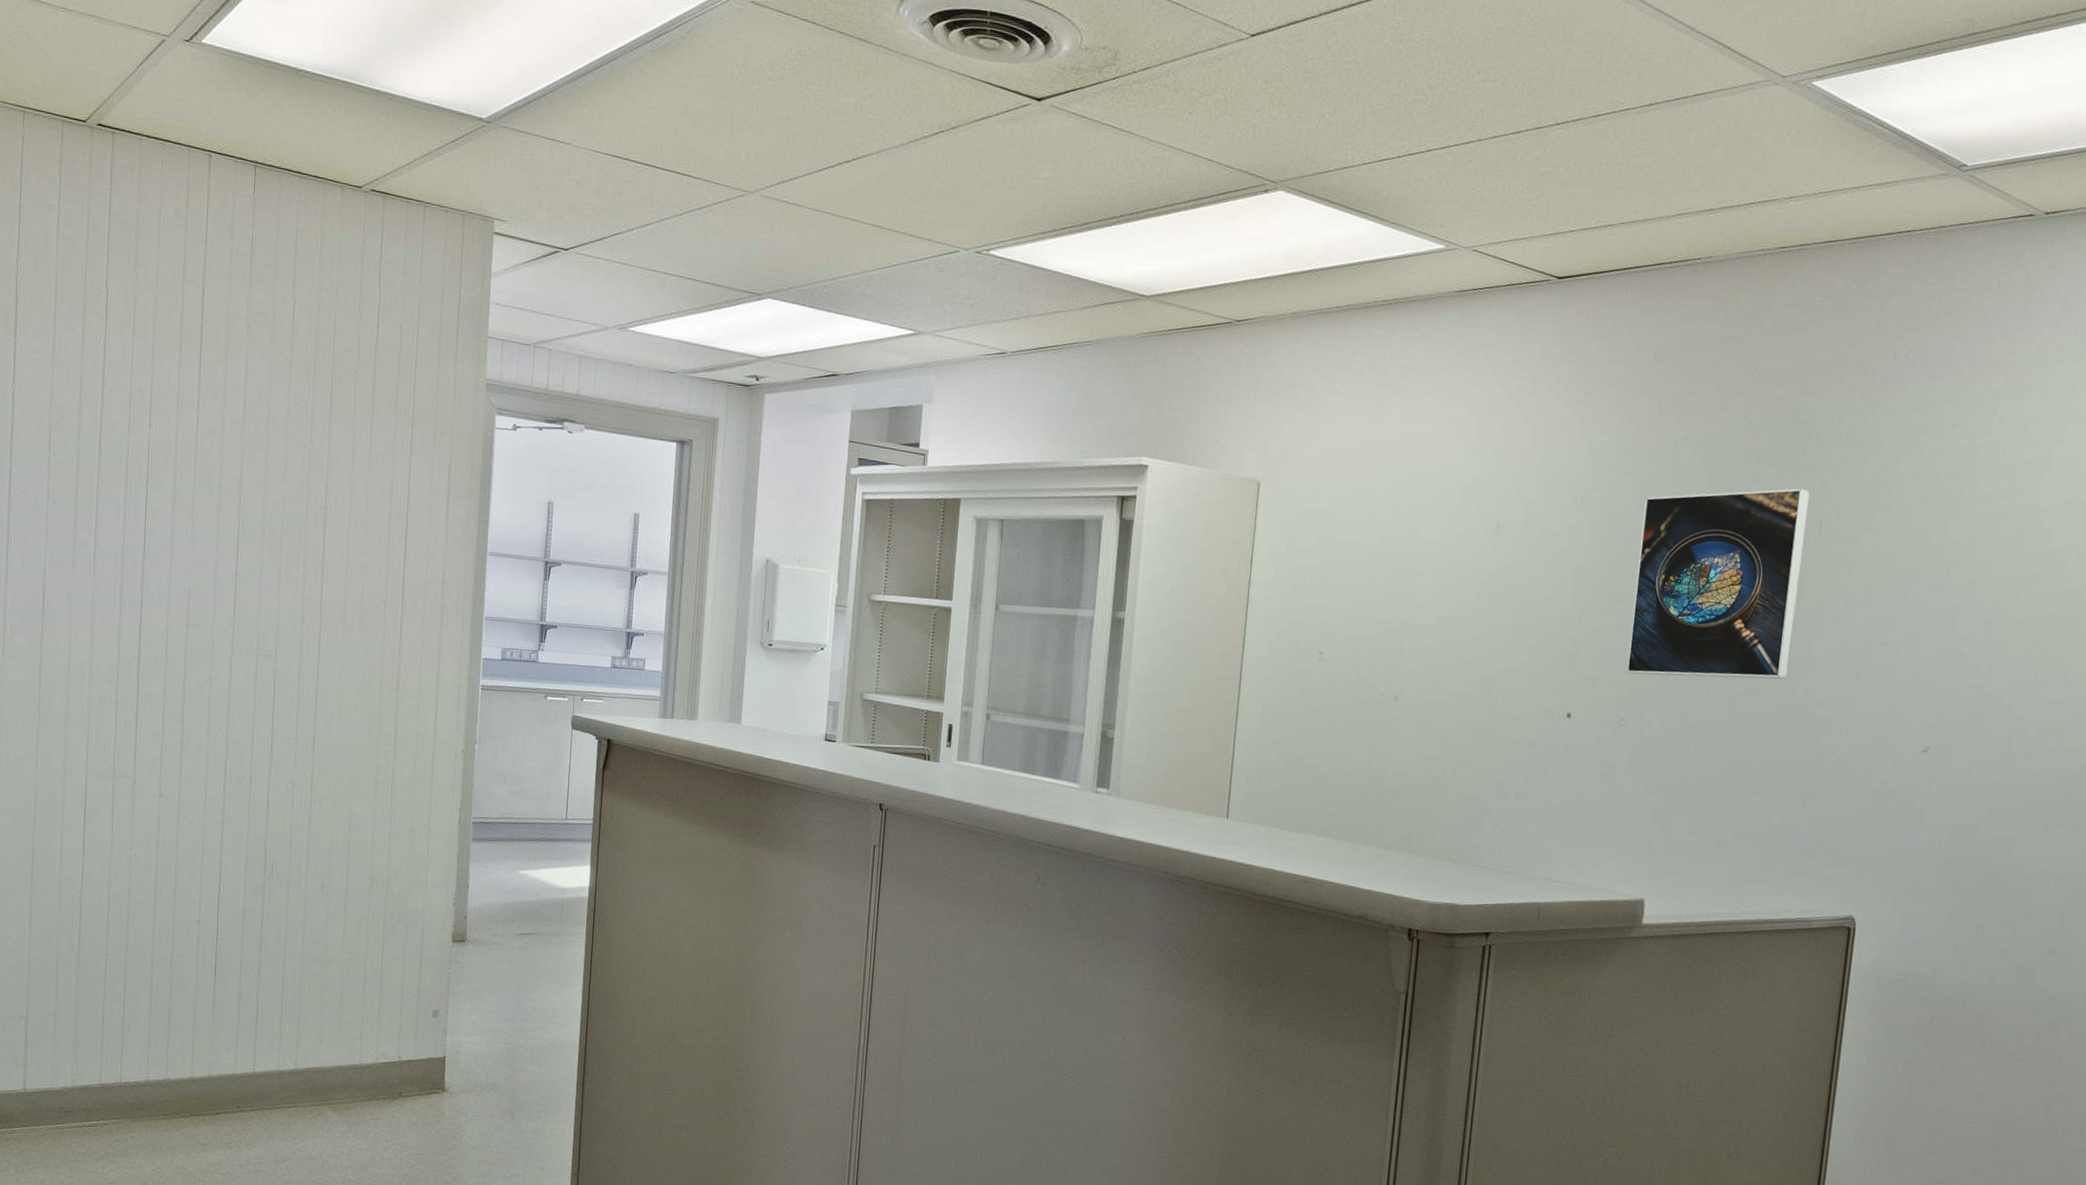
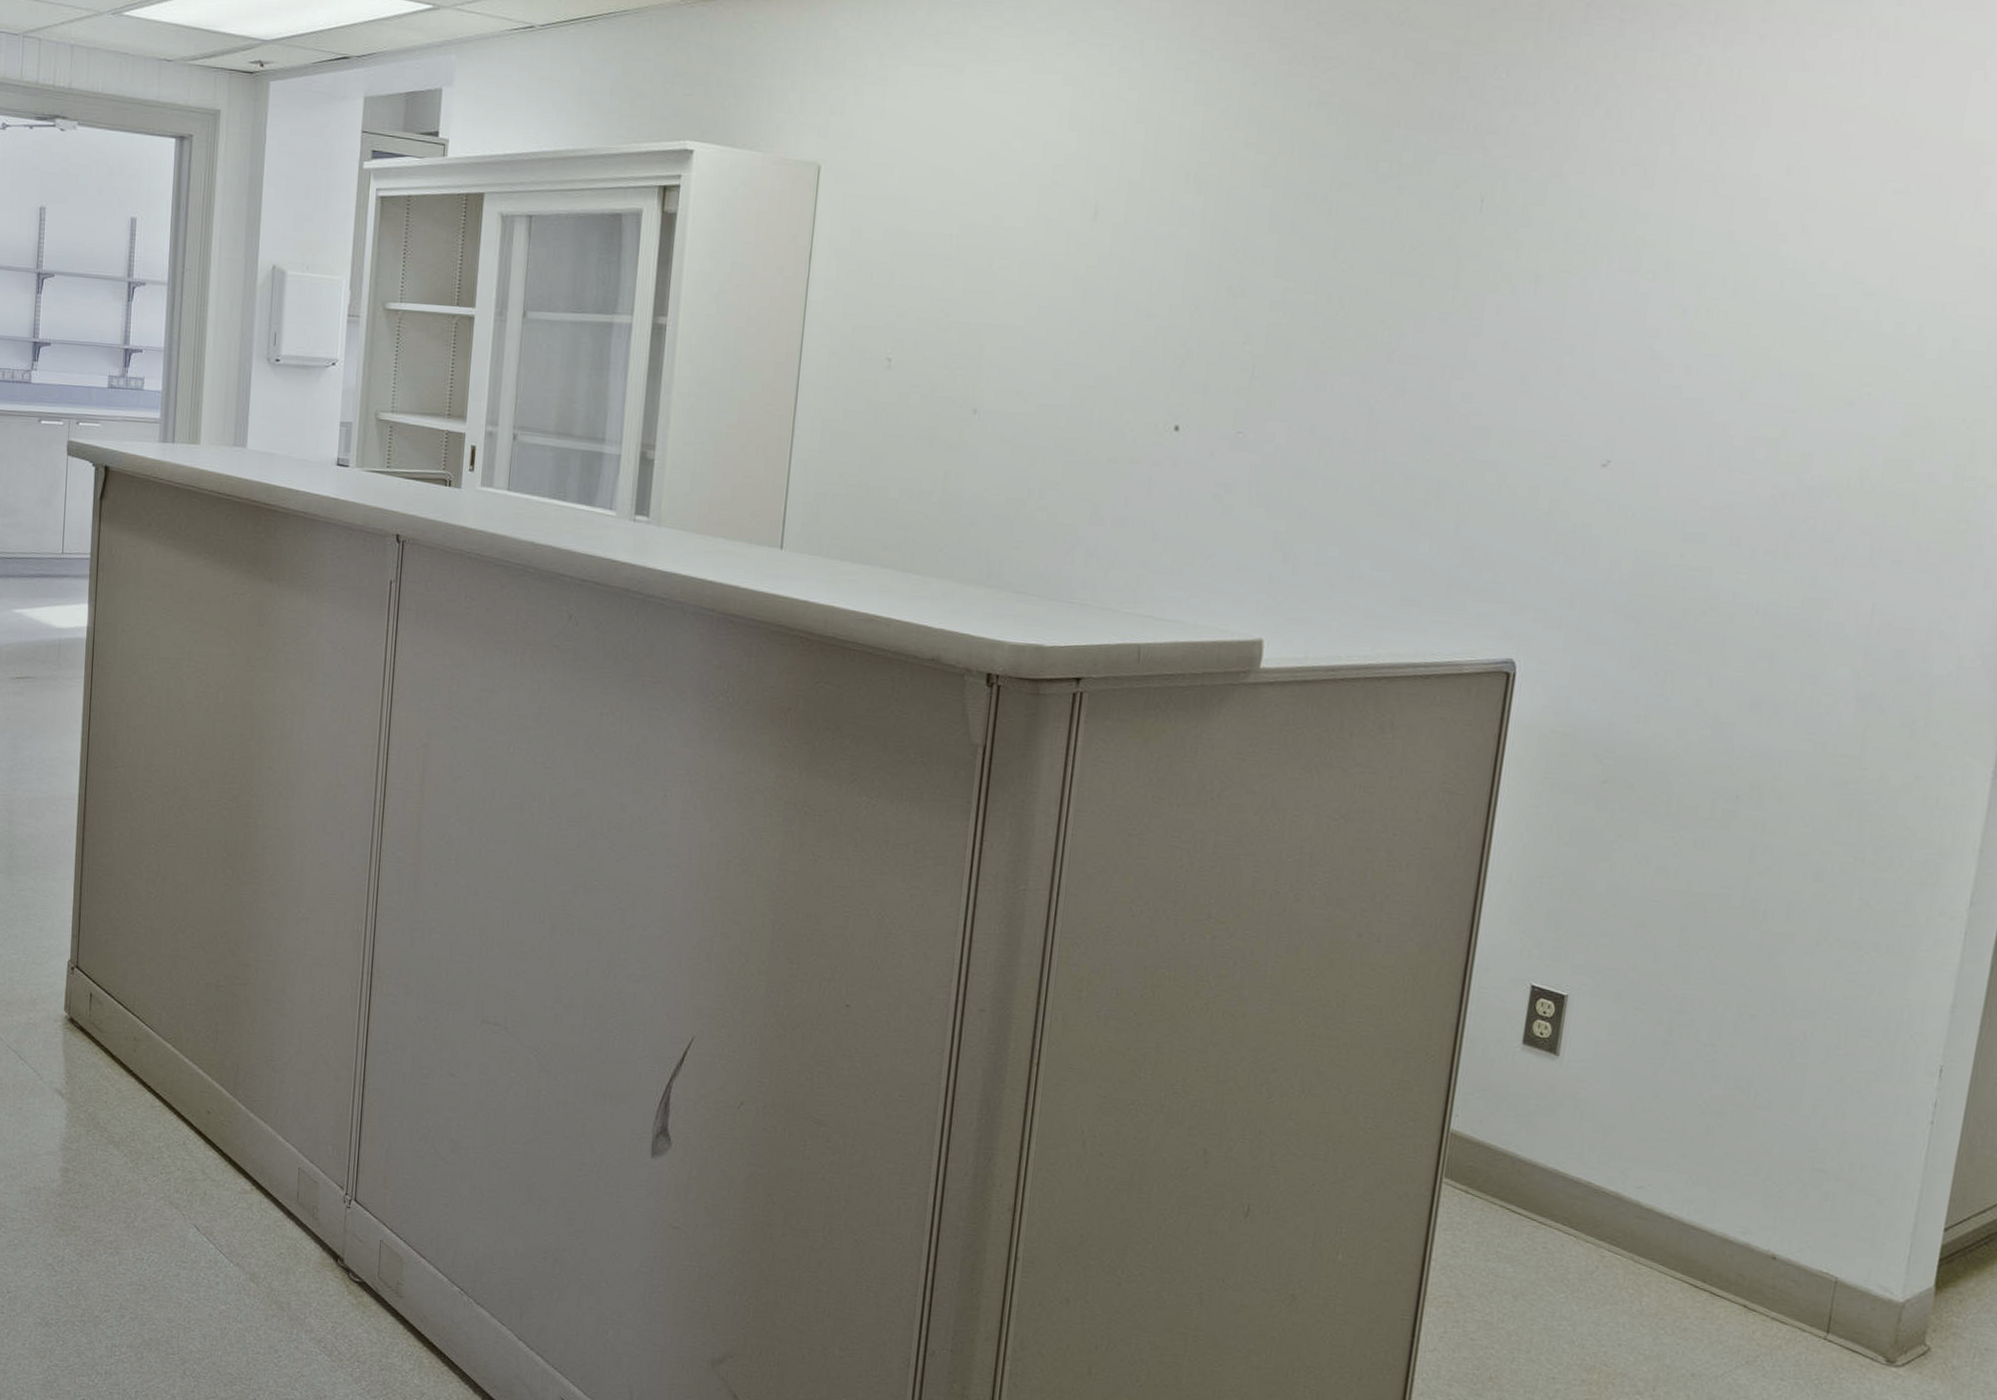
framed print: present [1626,488,1809,679] -> none [1245,157,1469,383]

